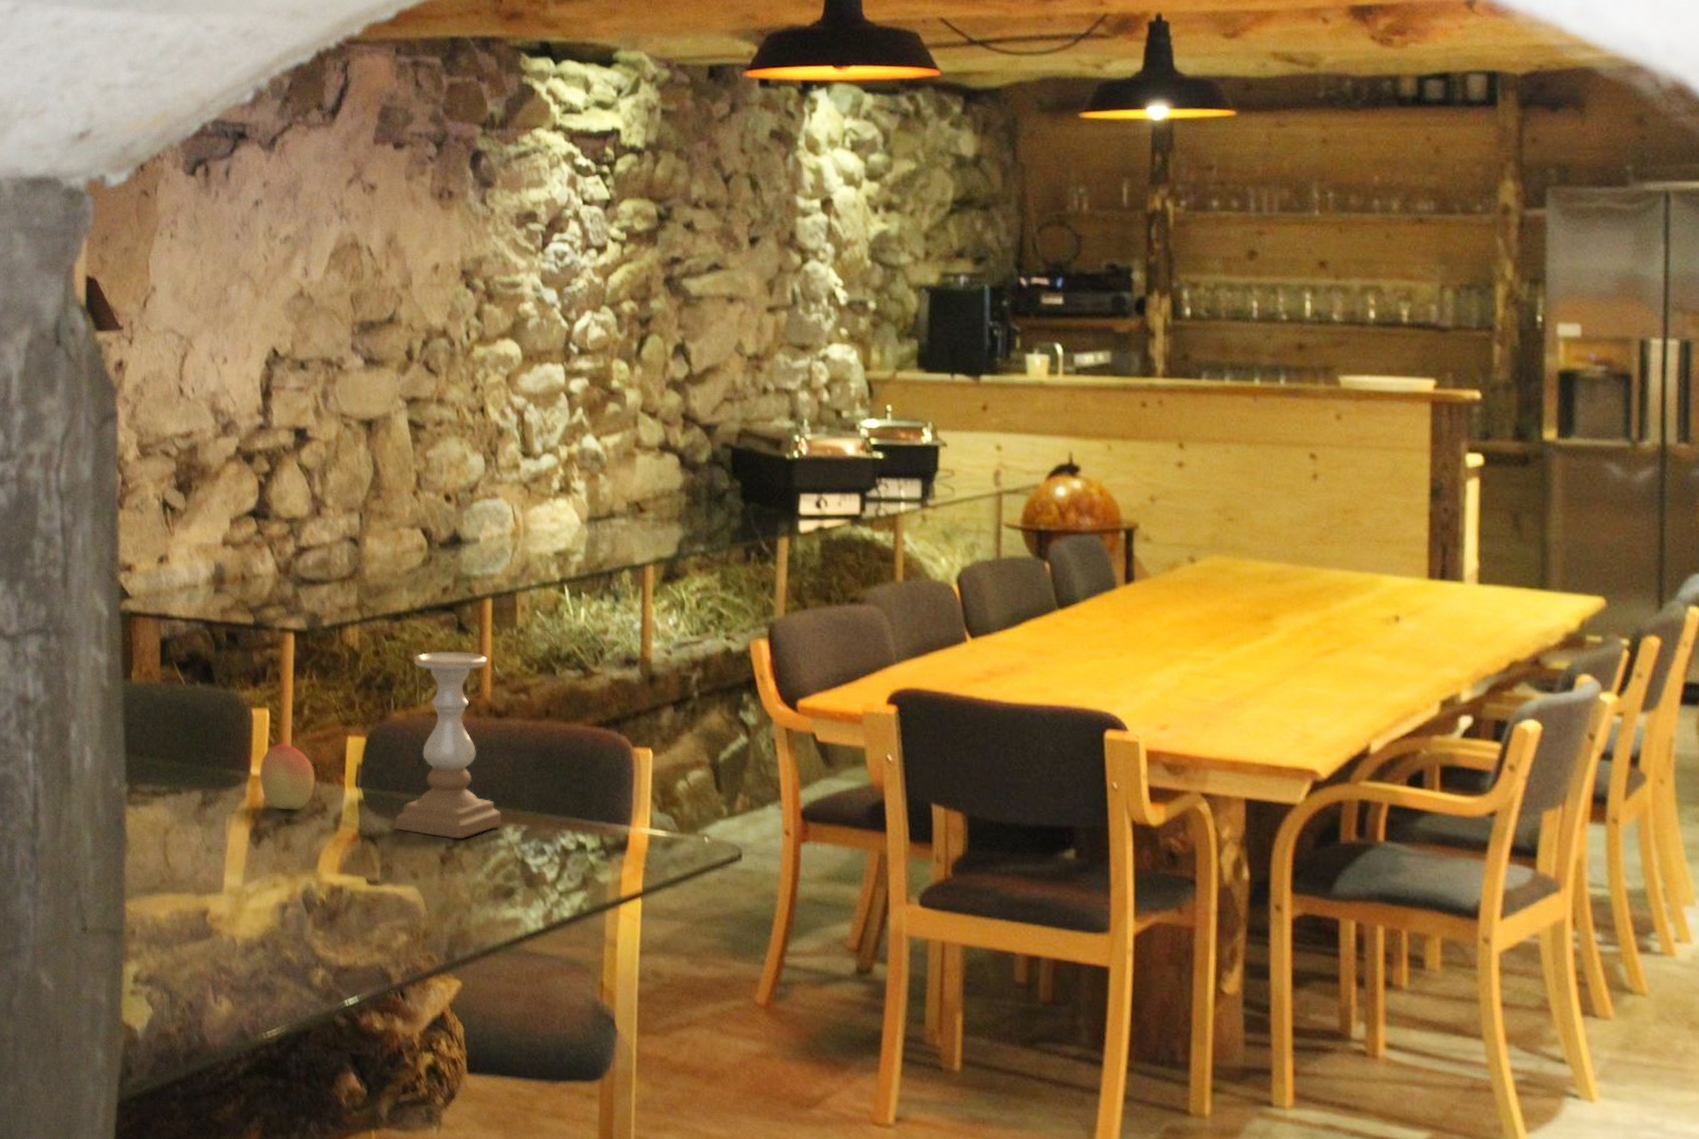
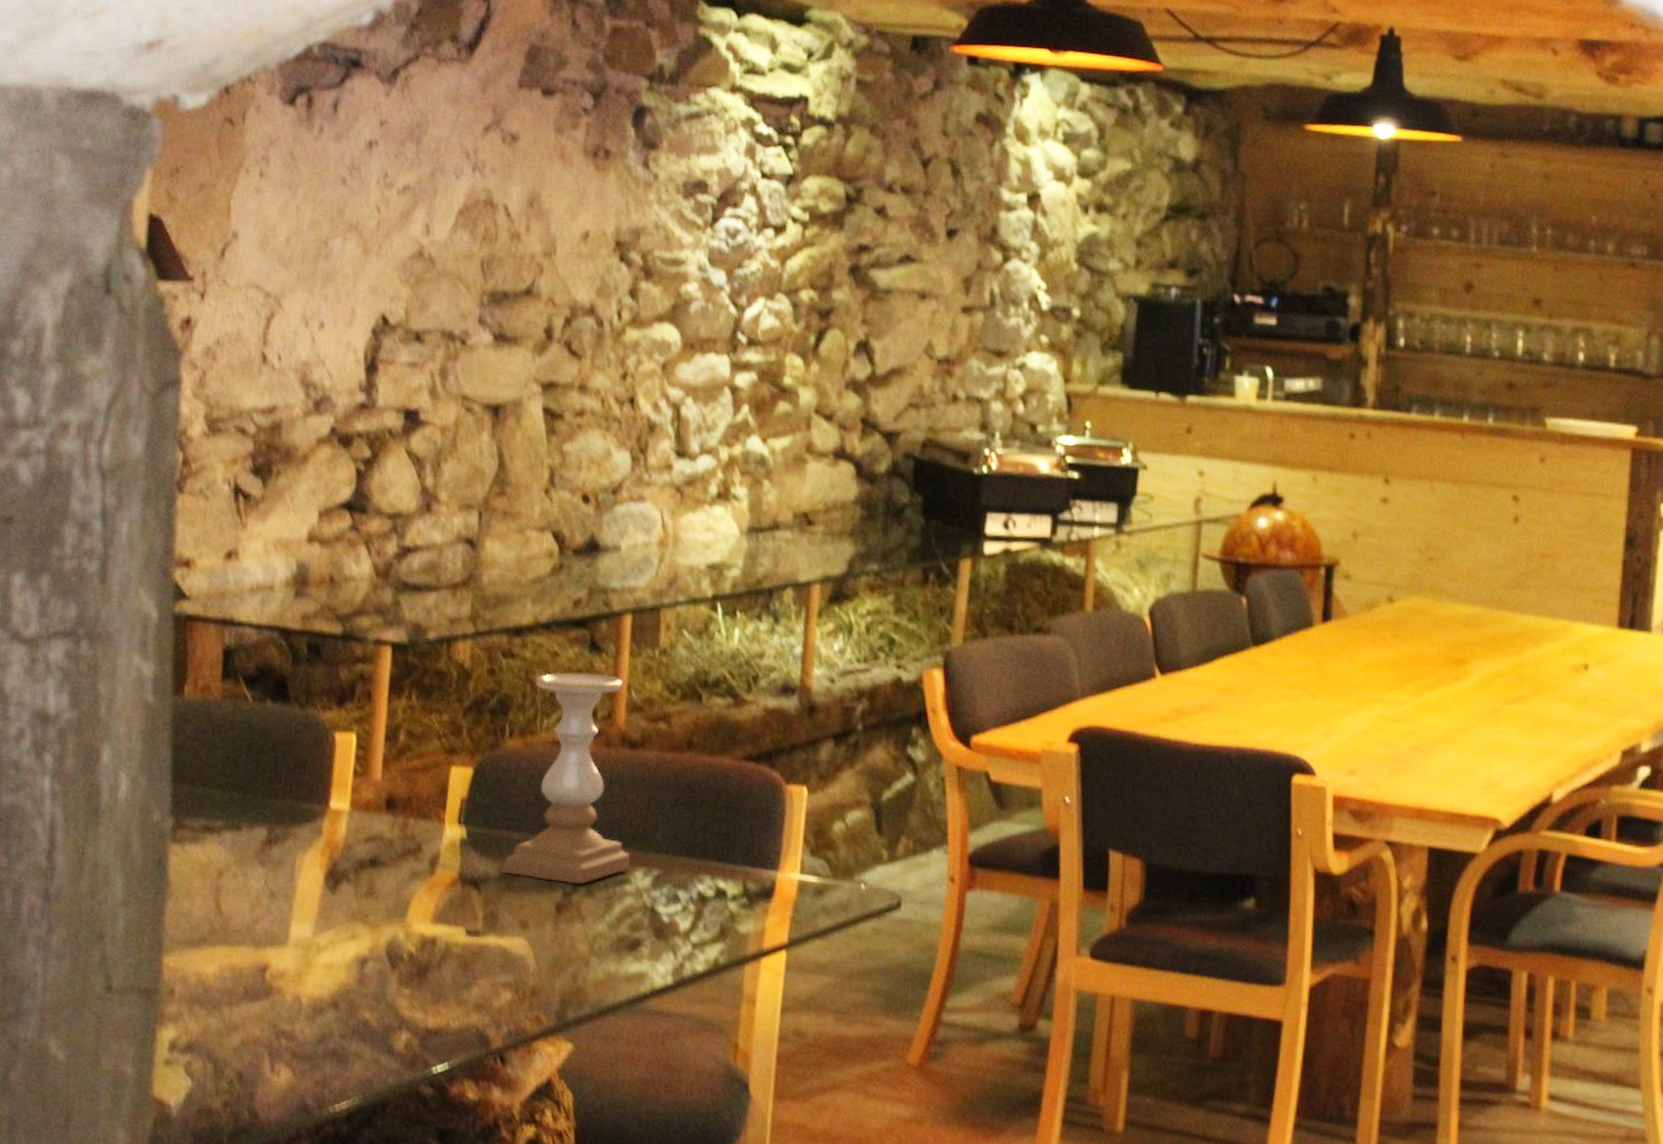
fruit: present [259,744,315,810] -> none [340,773,409,850]

